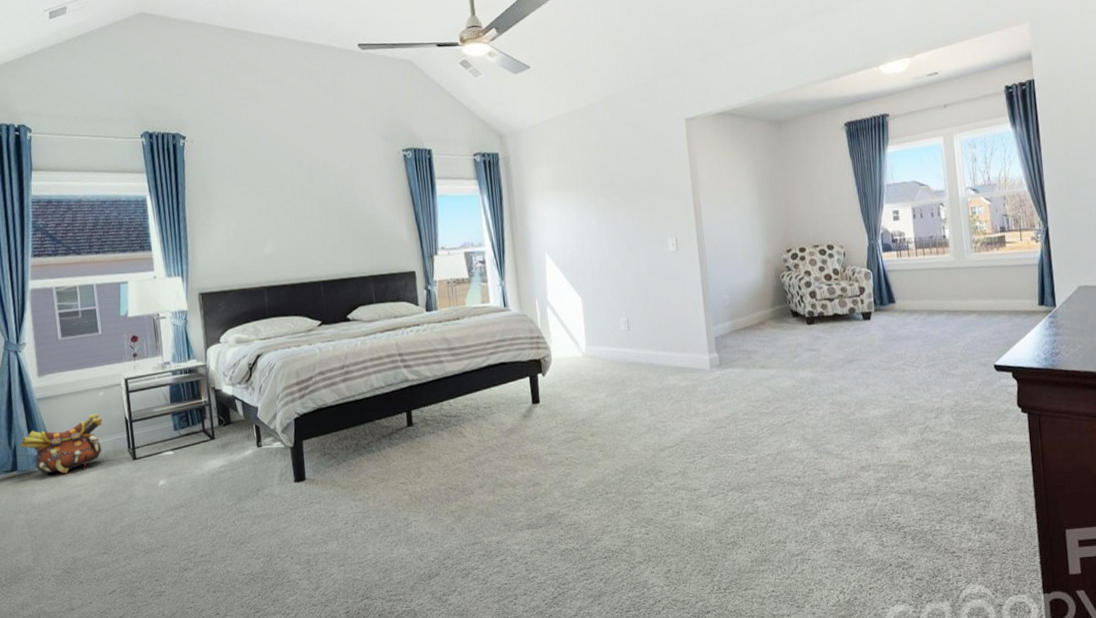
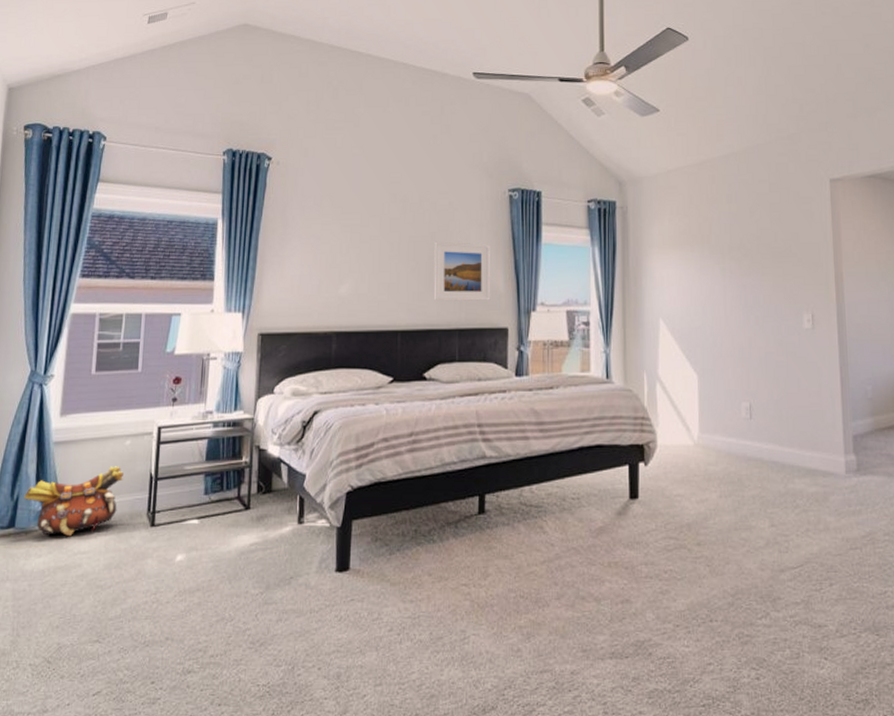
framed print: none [342,200,398,253] -> present [433,241,491,302]

